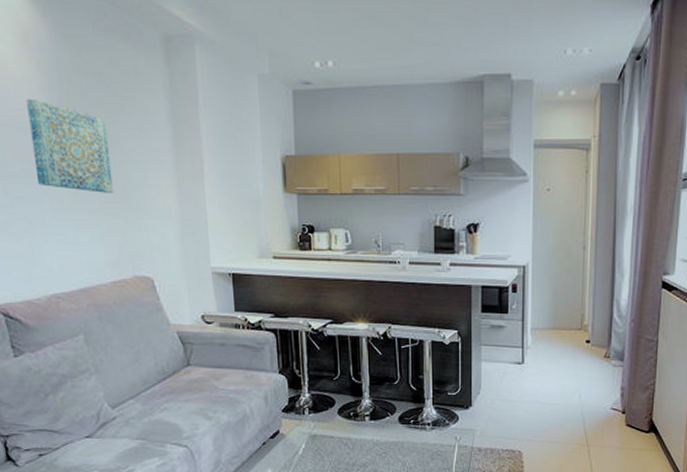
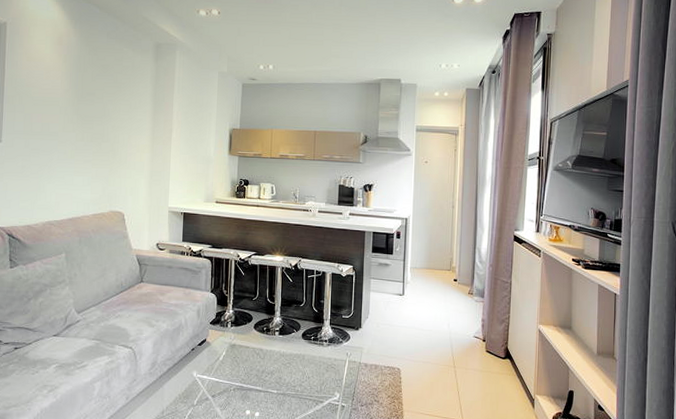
wall art: present [26,98,114,193] -> none [50,81,107,149]

